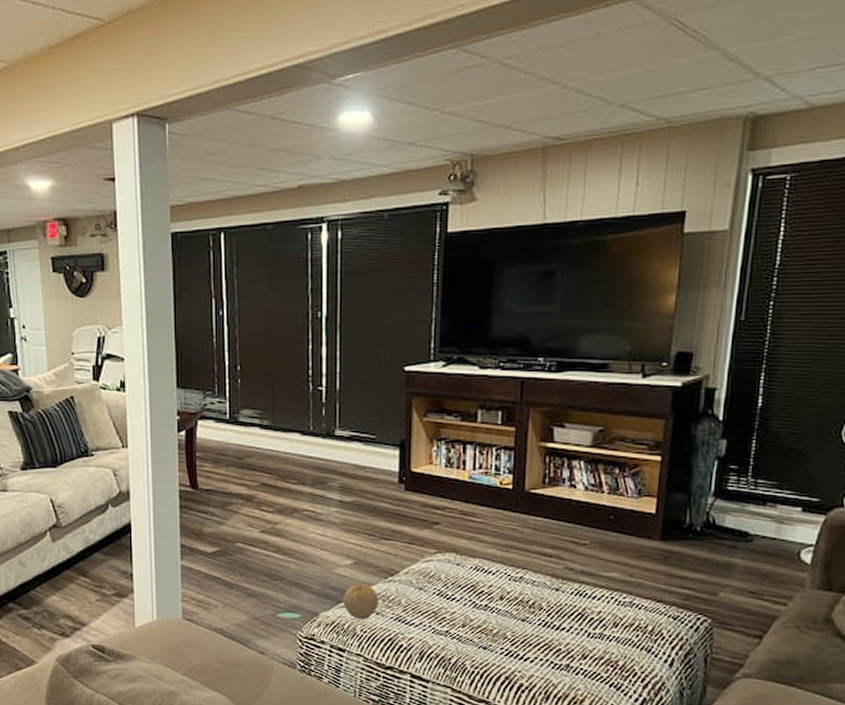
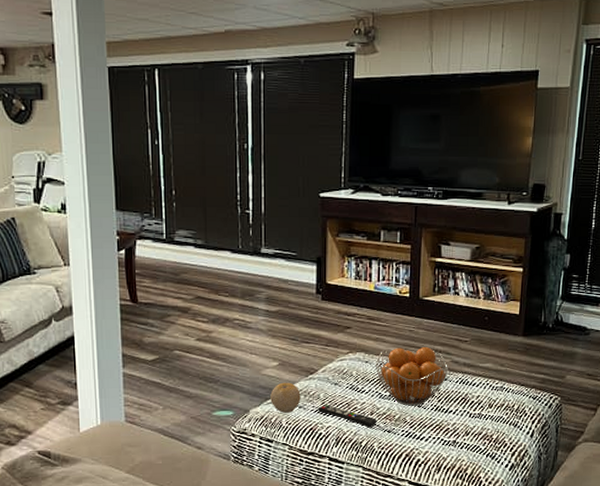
remote control: none [398,611,470,643] -> present [318,404,377,428]
fruit basket: none [469,549,561,620] -> present [376,347,448,406]

